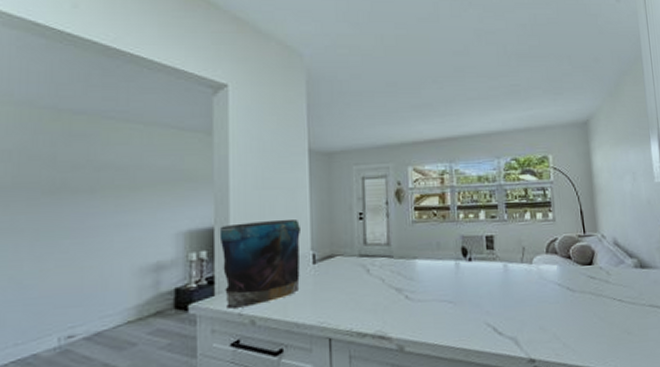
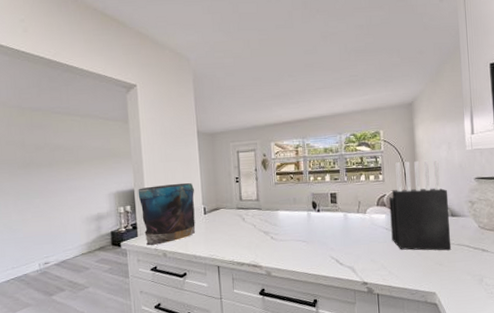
knife block: none [561,194,642,314] -> present [389,159,452,251]

